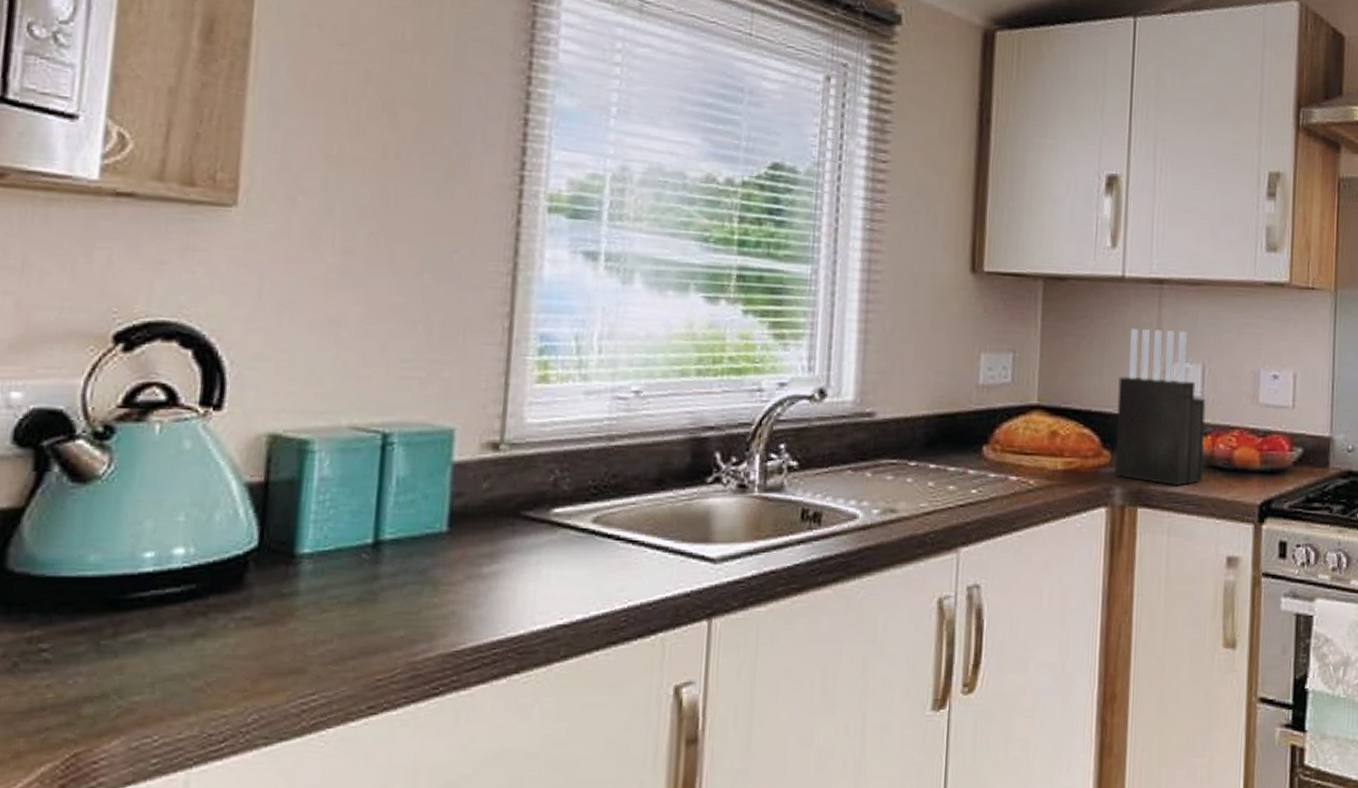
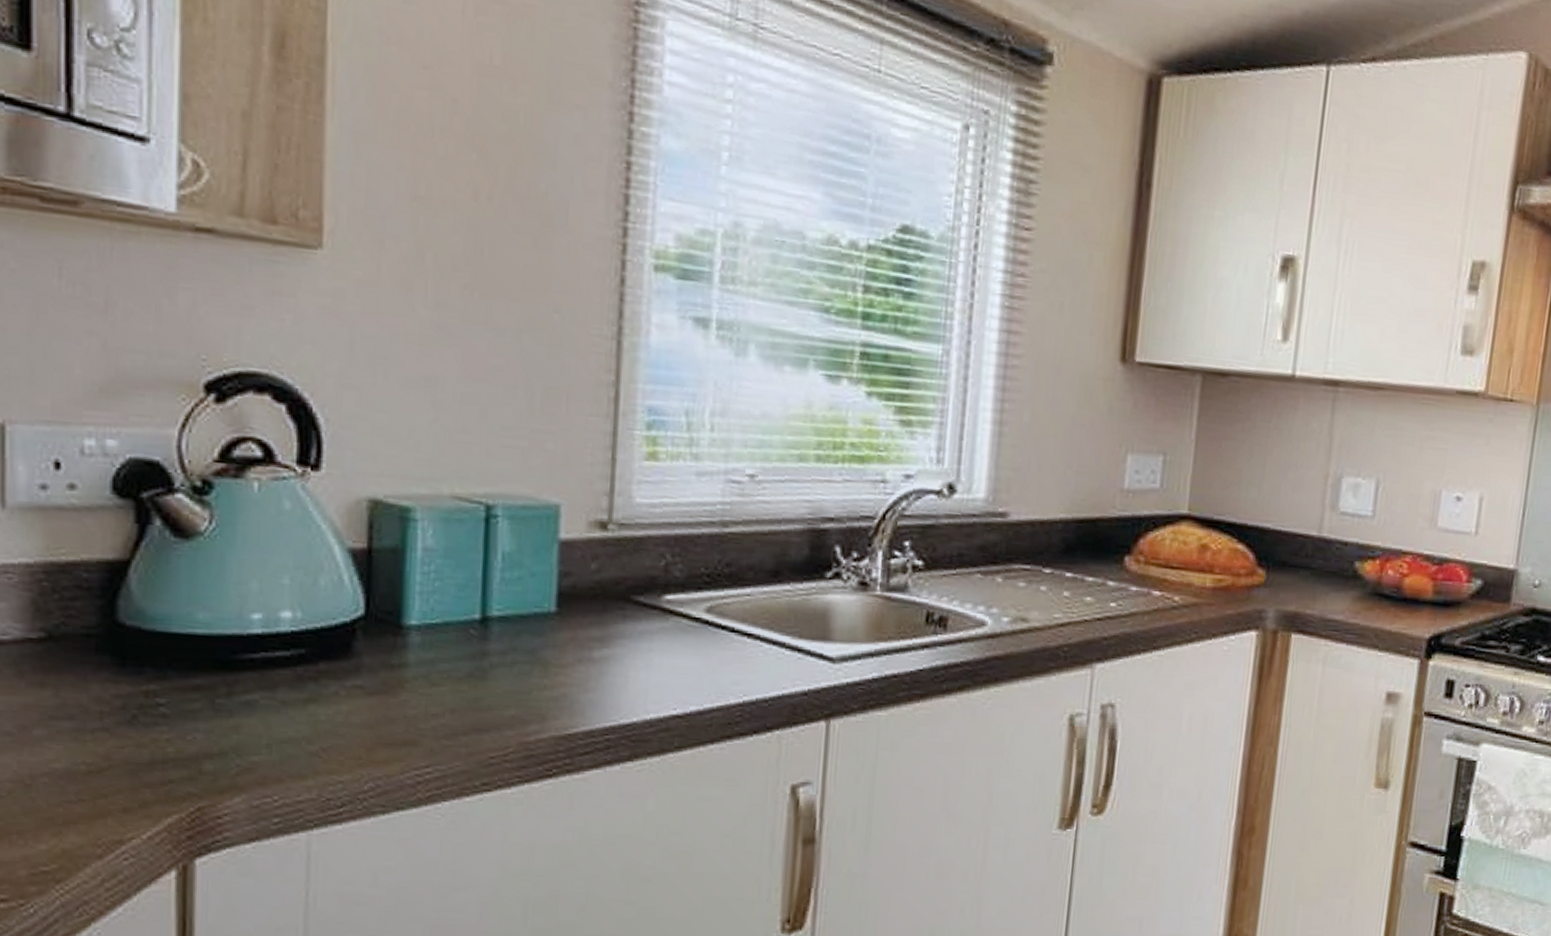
knife block: present [1114,327,1206,486] -> none [1268,434,1377,613]

